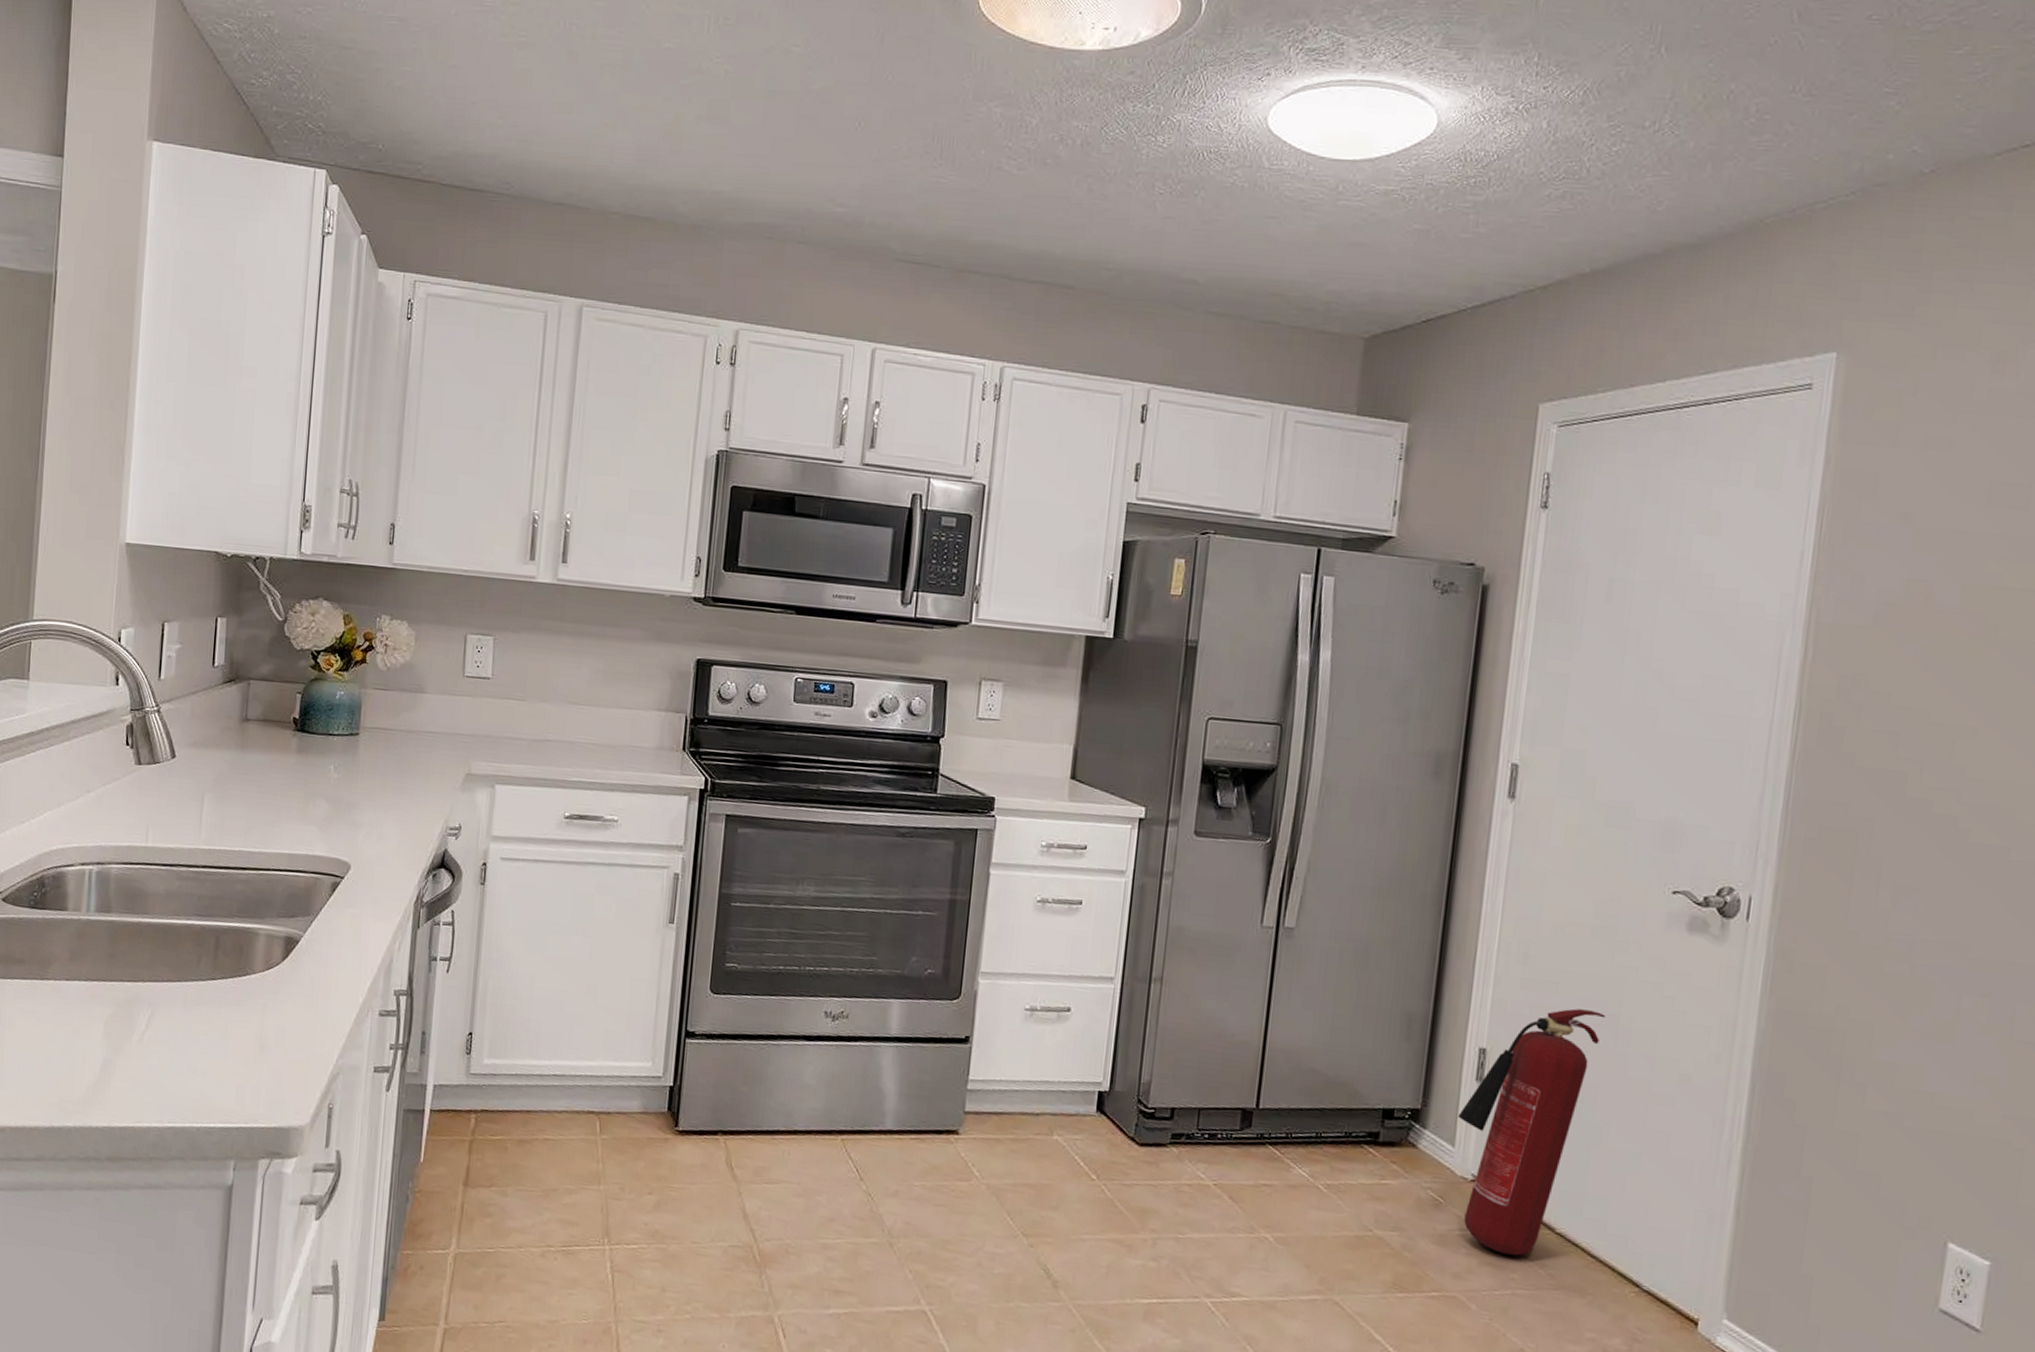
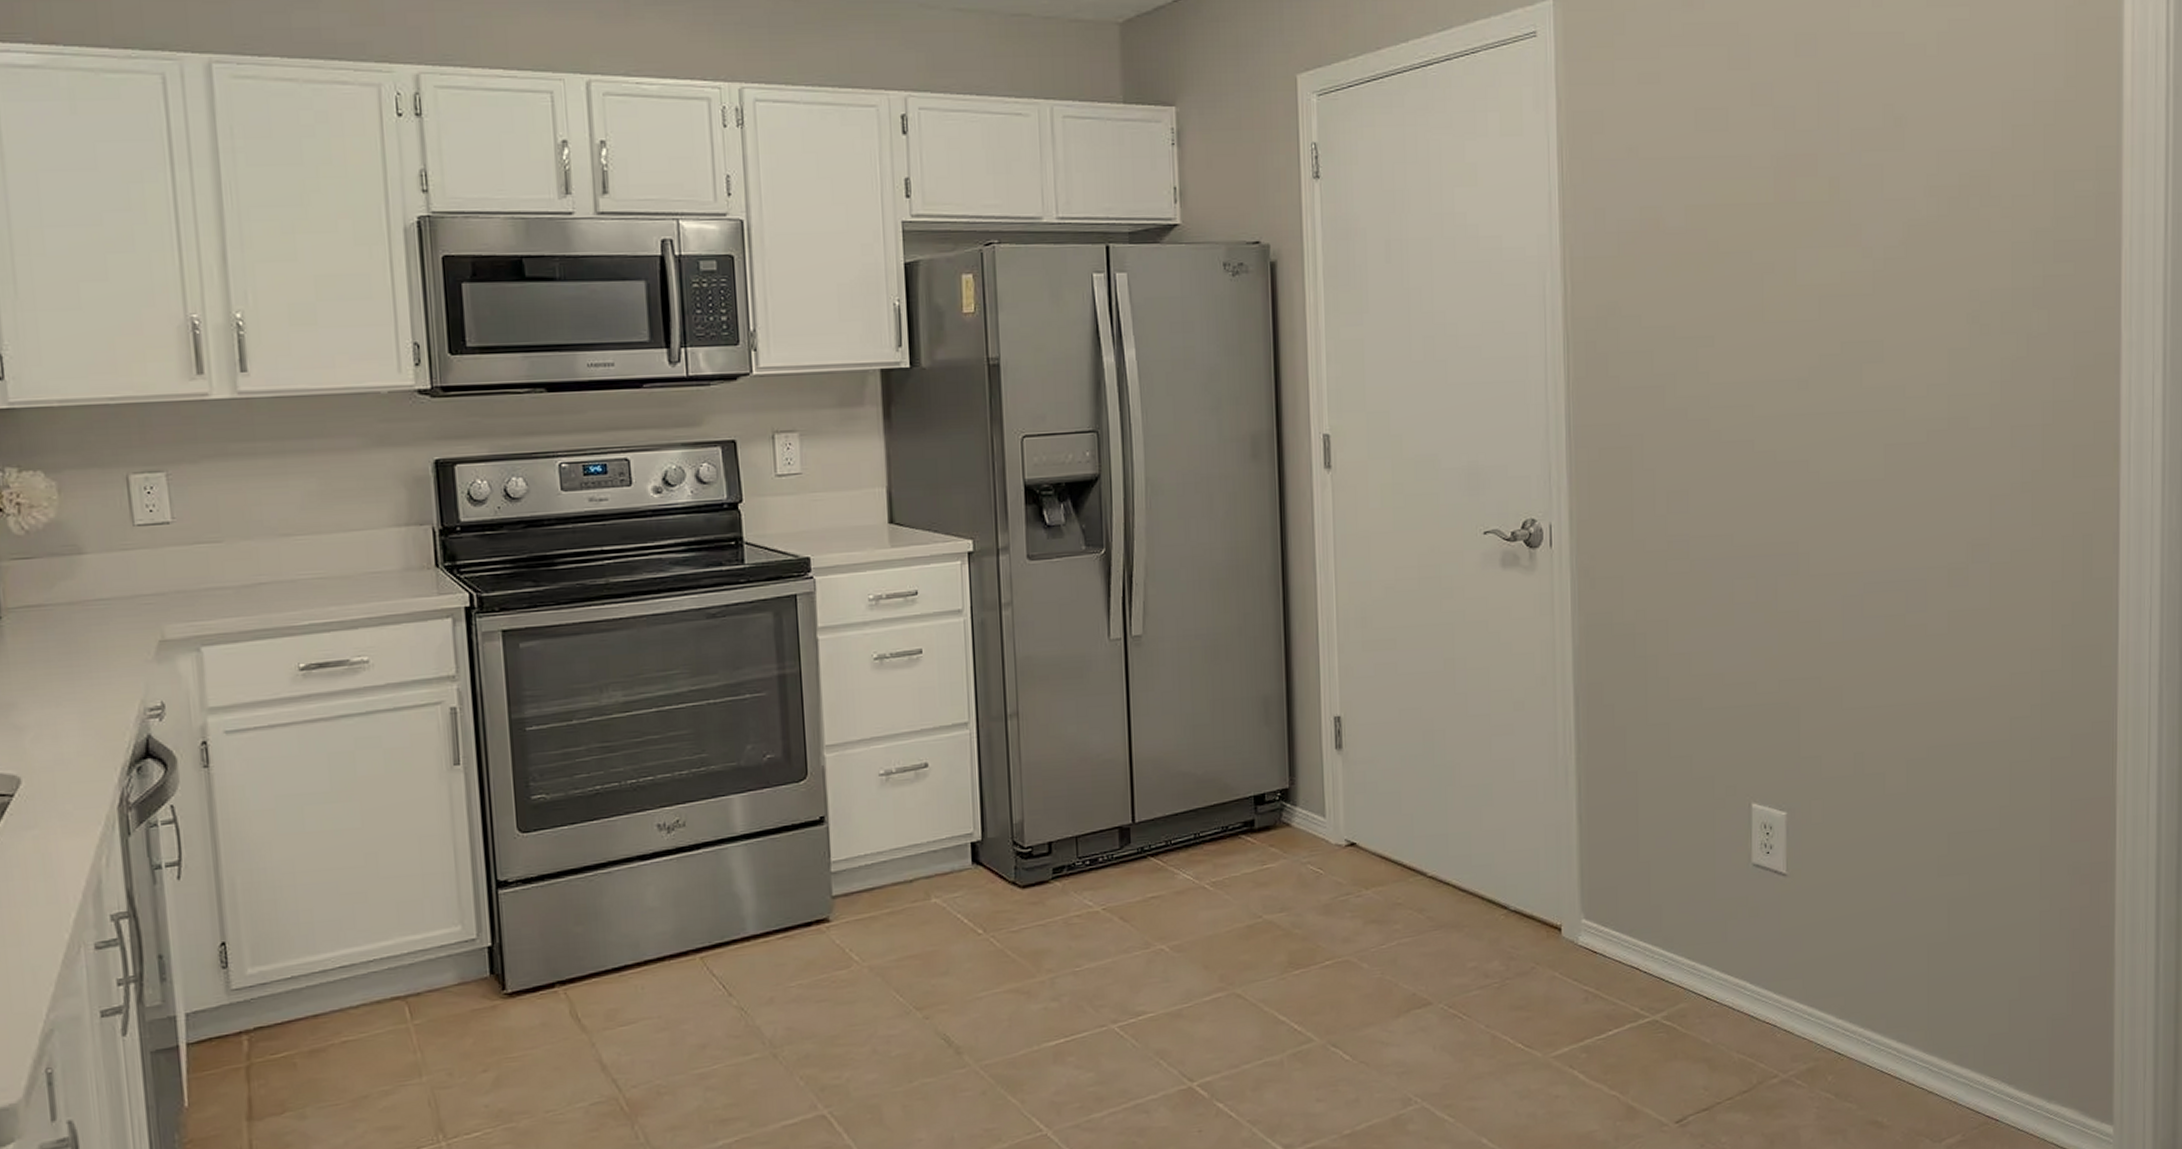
fire extinguisher: present [1457,1008,1606,1256] -> none [1324,659,1442,909]

